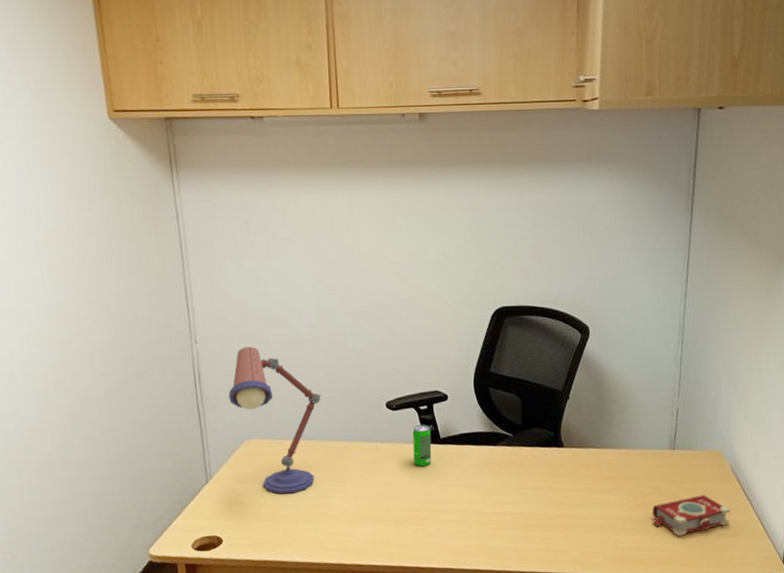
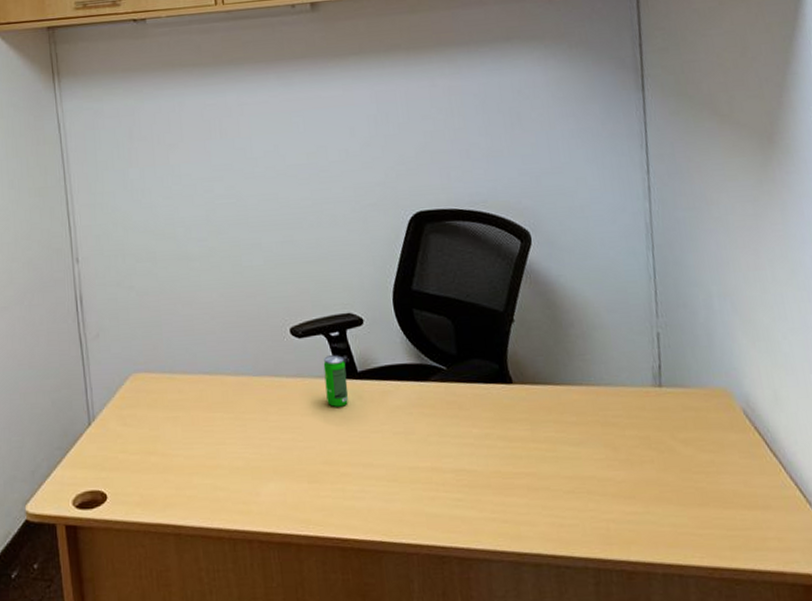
desk lamp: present [228,346,321,494] -> none [112,265,215,440]
book: present [652,495,730,536] -> none [641,449,754,506]

